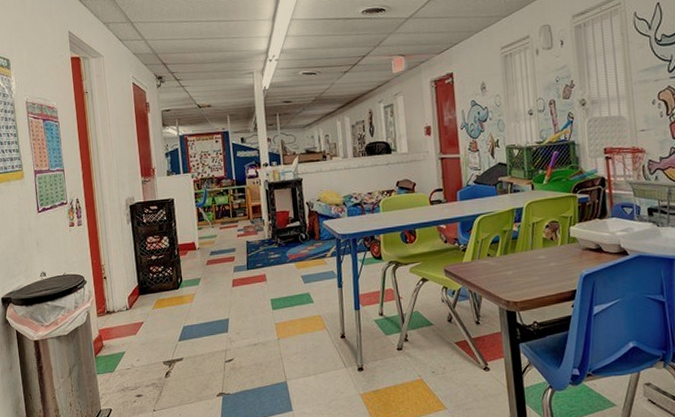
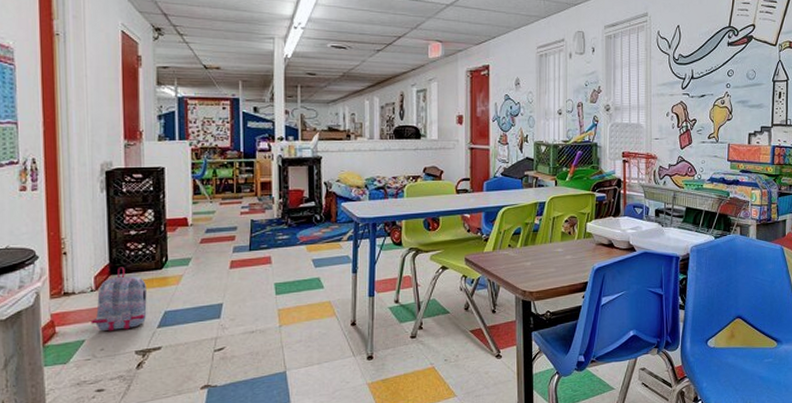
backpack: none [128,288,170,345] -> present [90,267,147,332]

